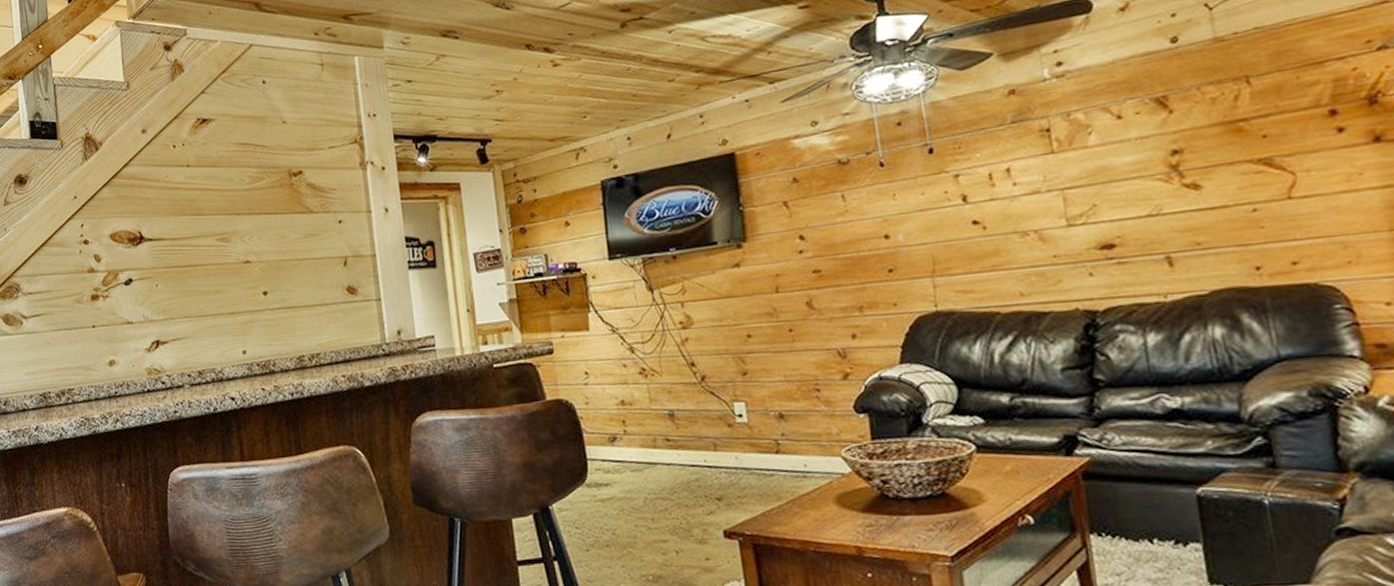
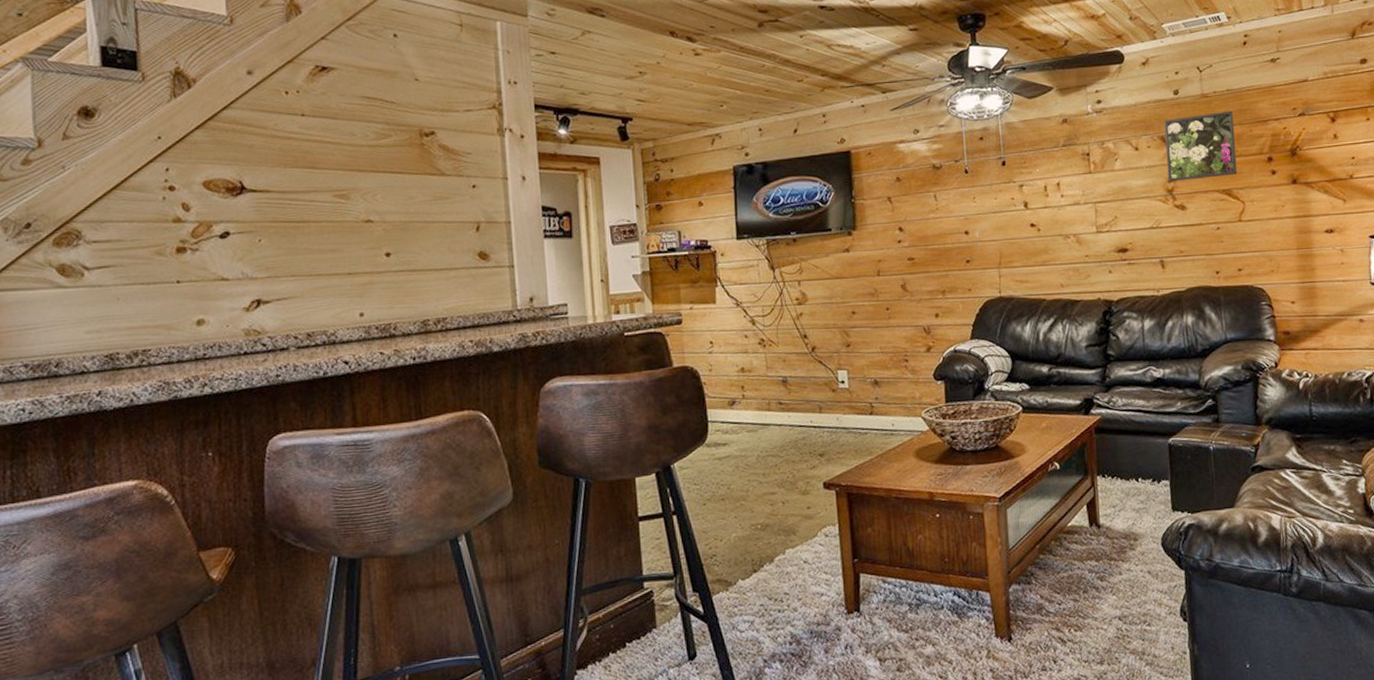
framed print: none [1158,53,1281,154] -> present [1164,110,1238,181]

